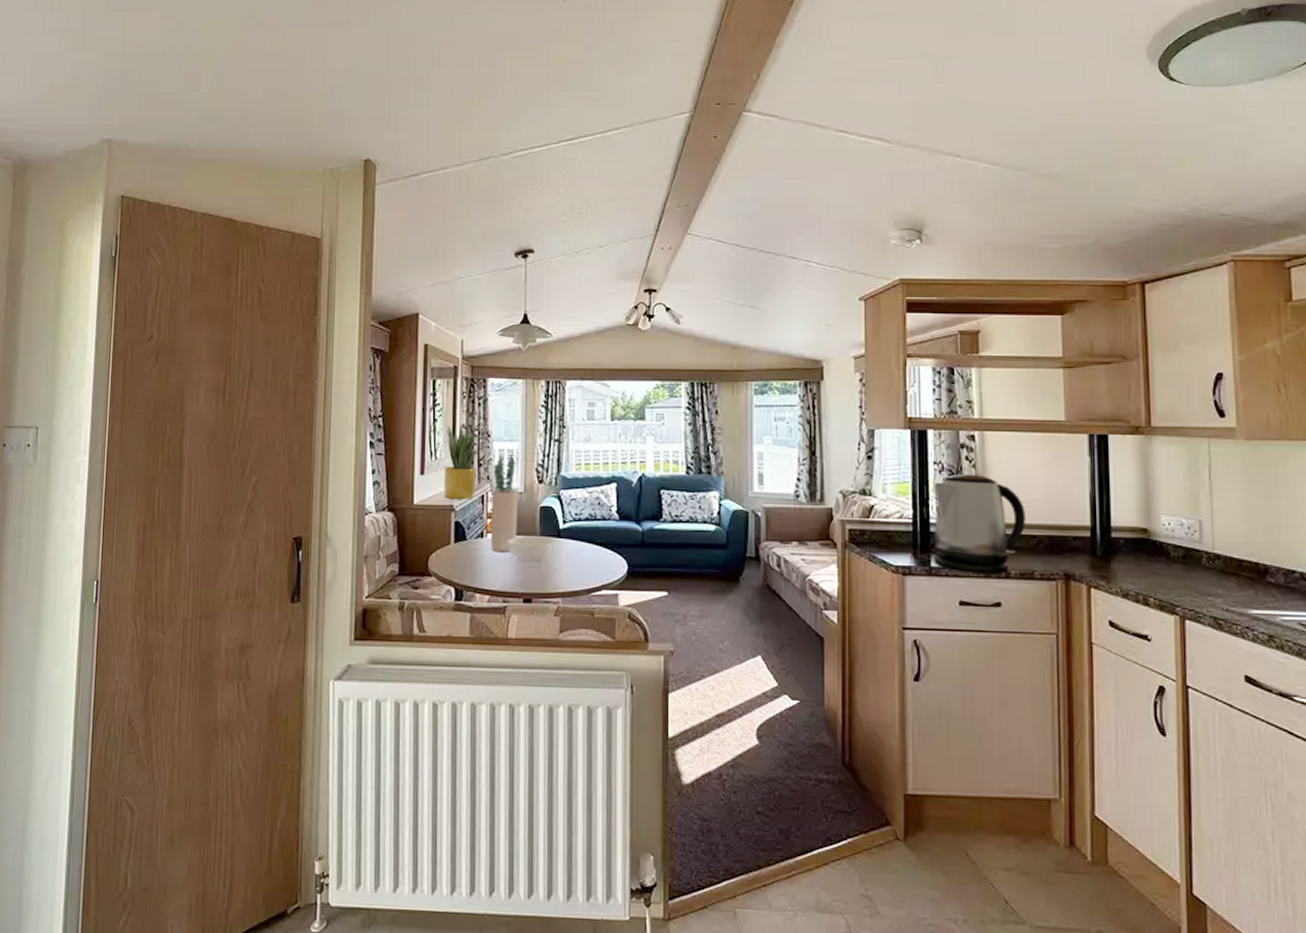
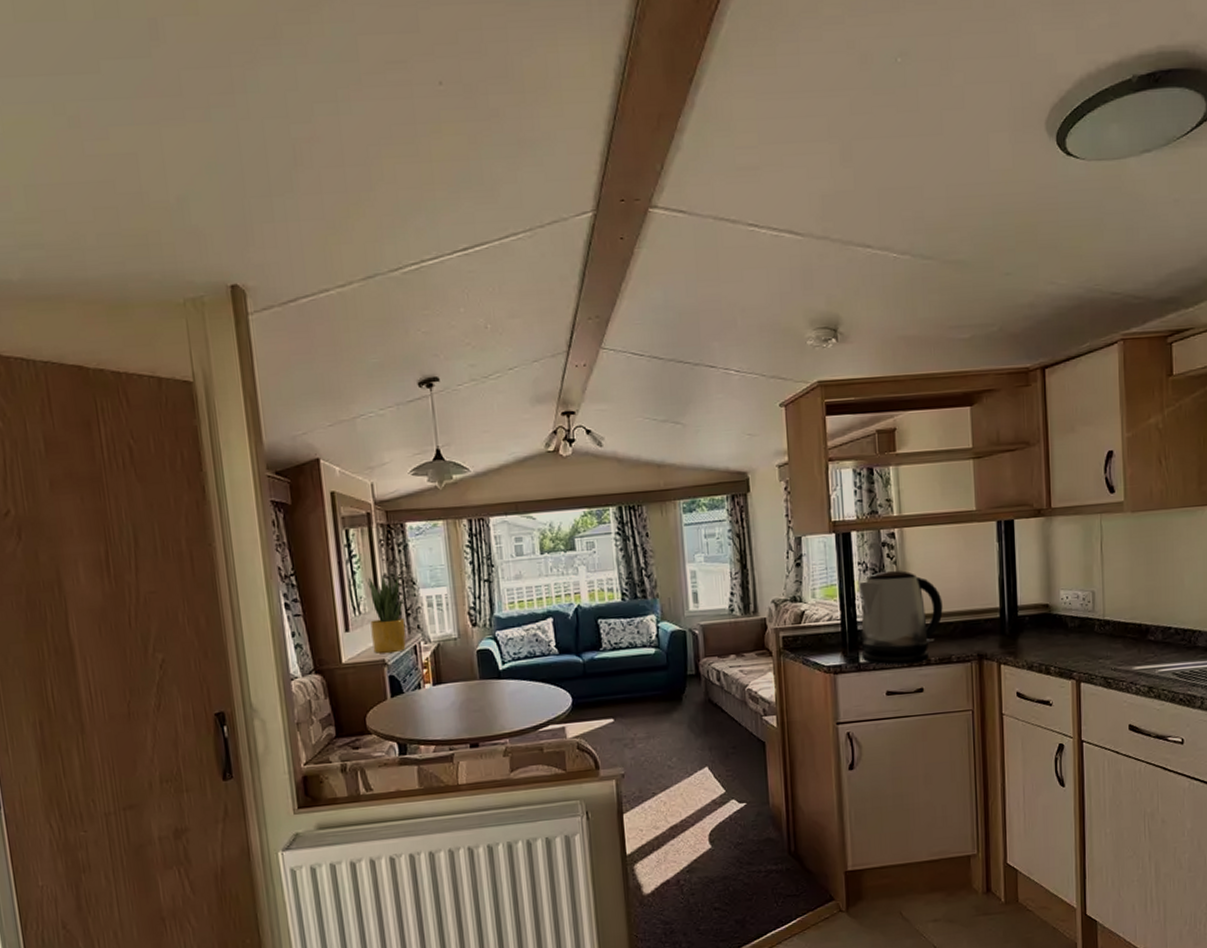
vase: present [490,449,518,553] -> none [423,594,456,702]
bowl: present [507,536,554,562] -> none [446,680,495,708]

